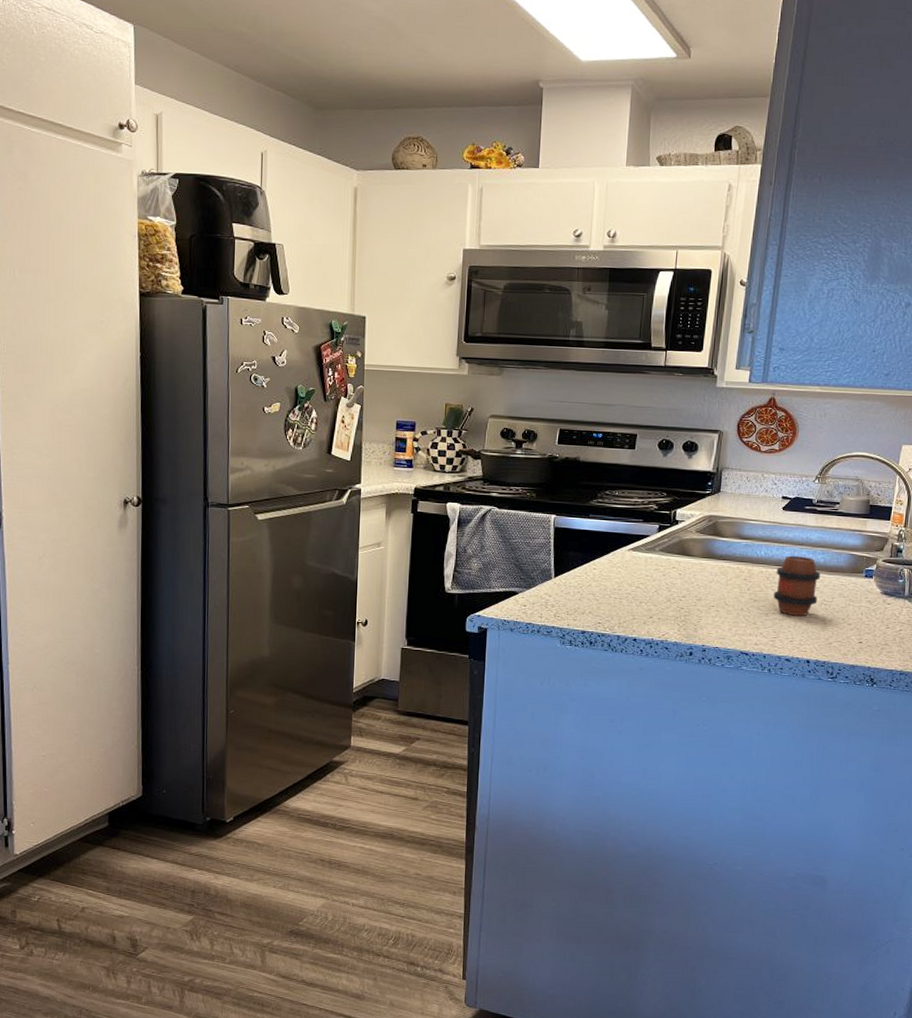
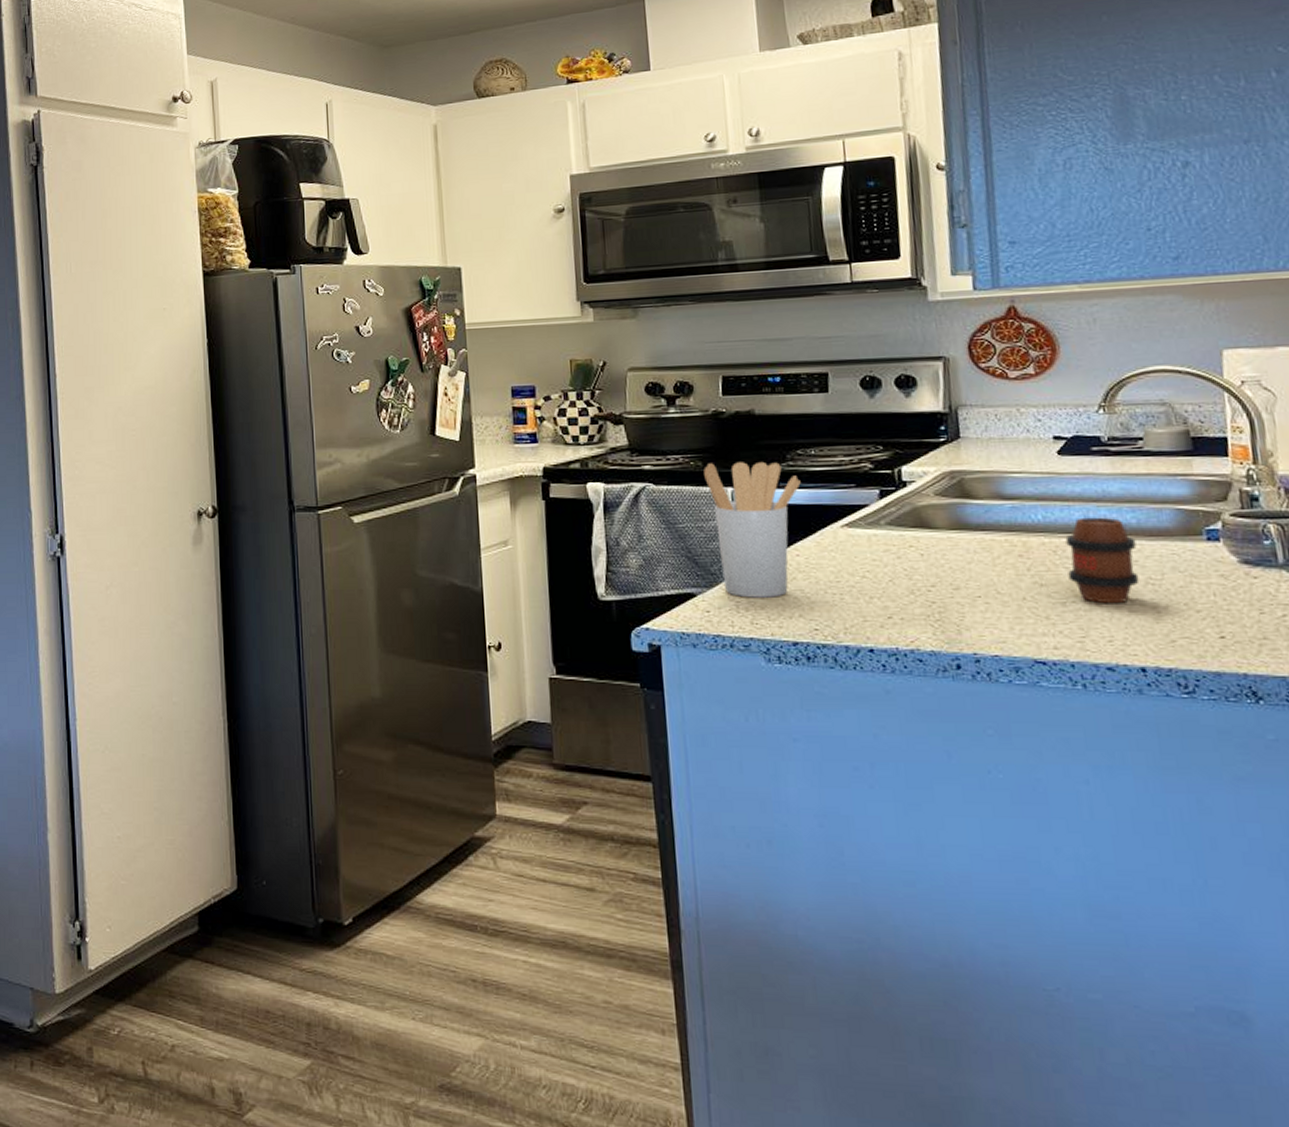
utensil holder: none [536,495,605,598] -> present [704,461,801,598]

